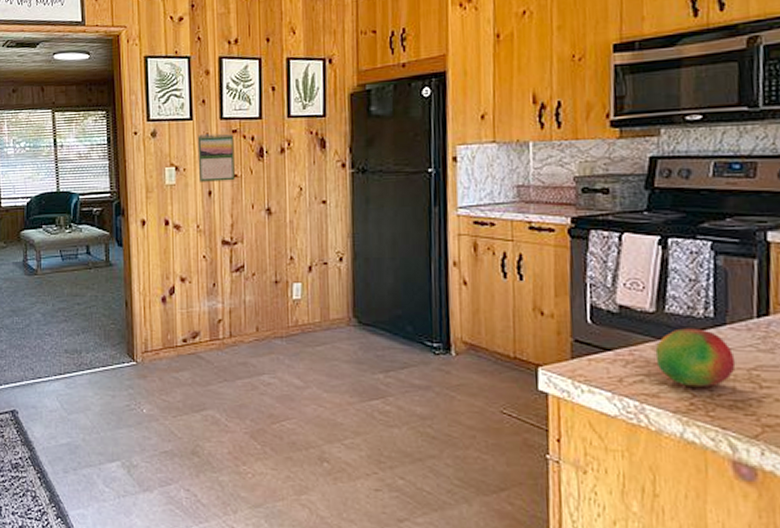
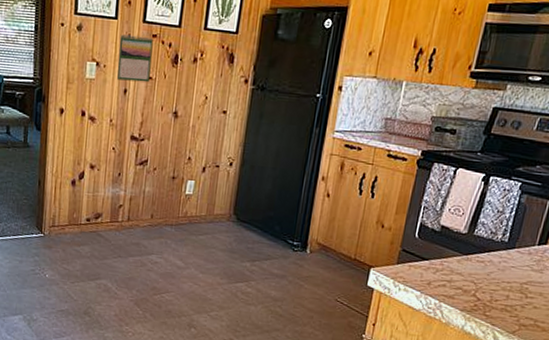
fruit: present [655,328,736,388] -> none [458,248,515,294]

